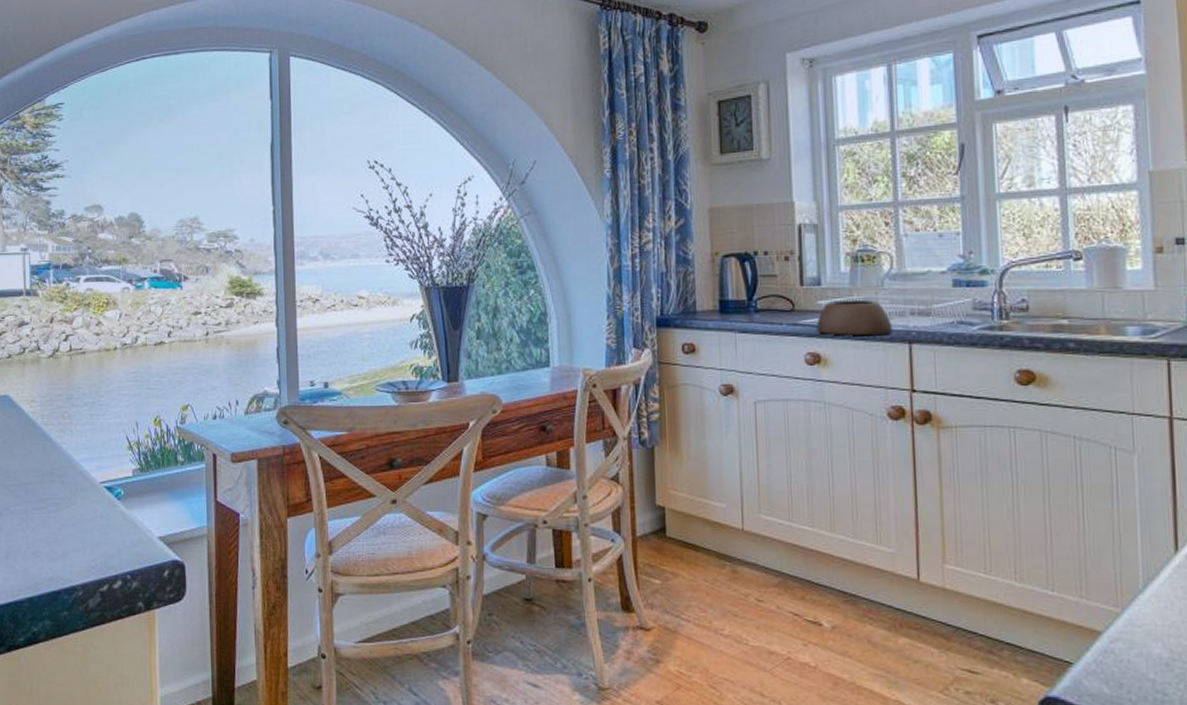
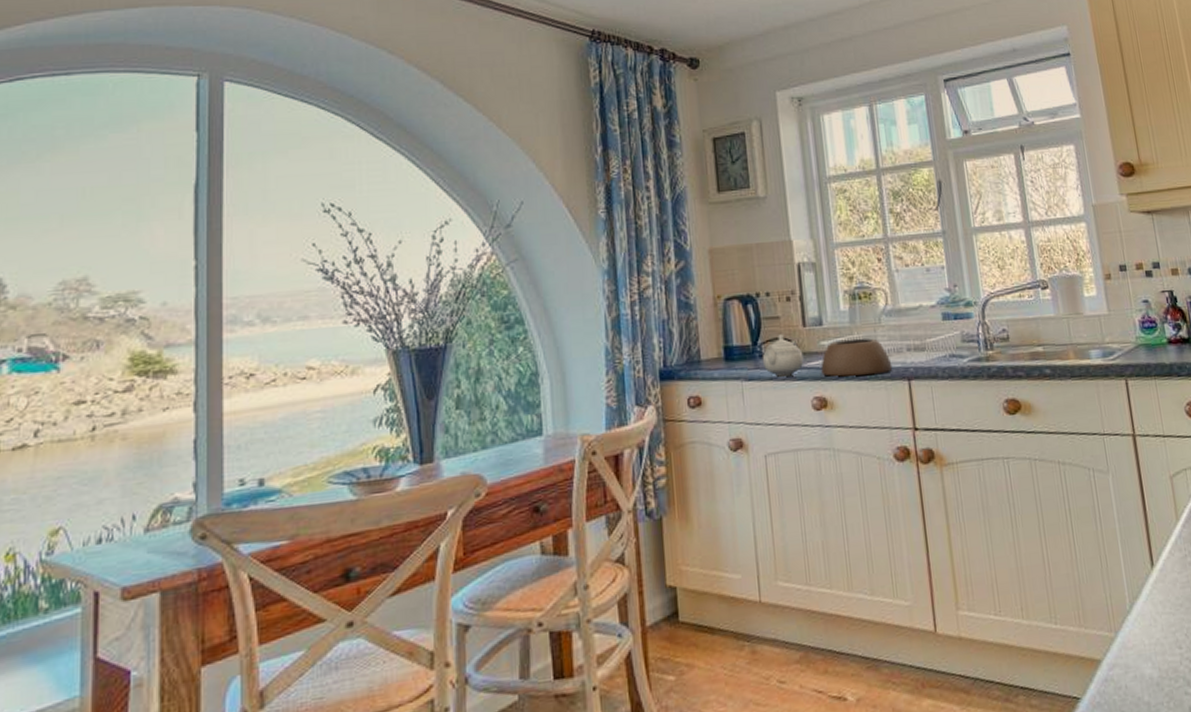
teapot: none [756,292,799,331] -> present [762,334,804,377]

